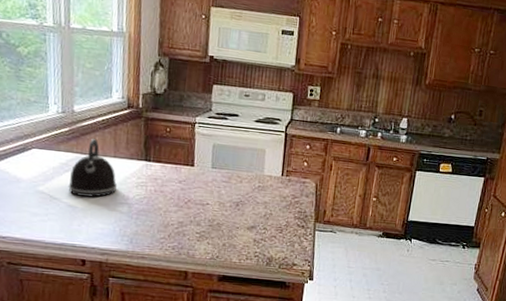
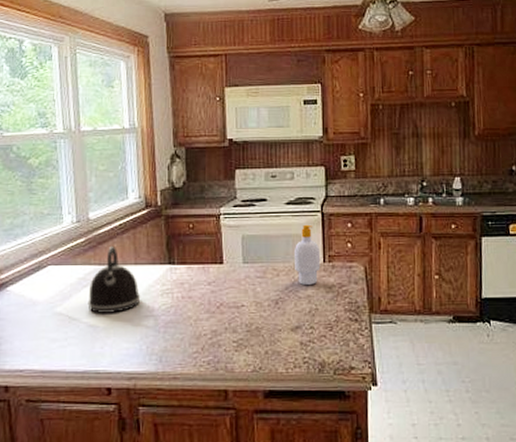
soap bottle: none [256,141,280,194] -> present [295,224,321,285]

